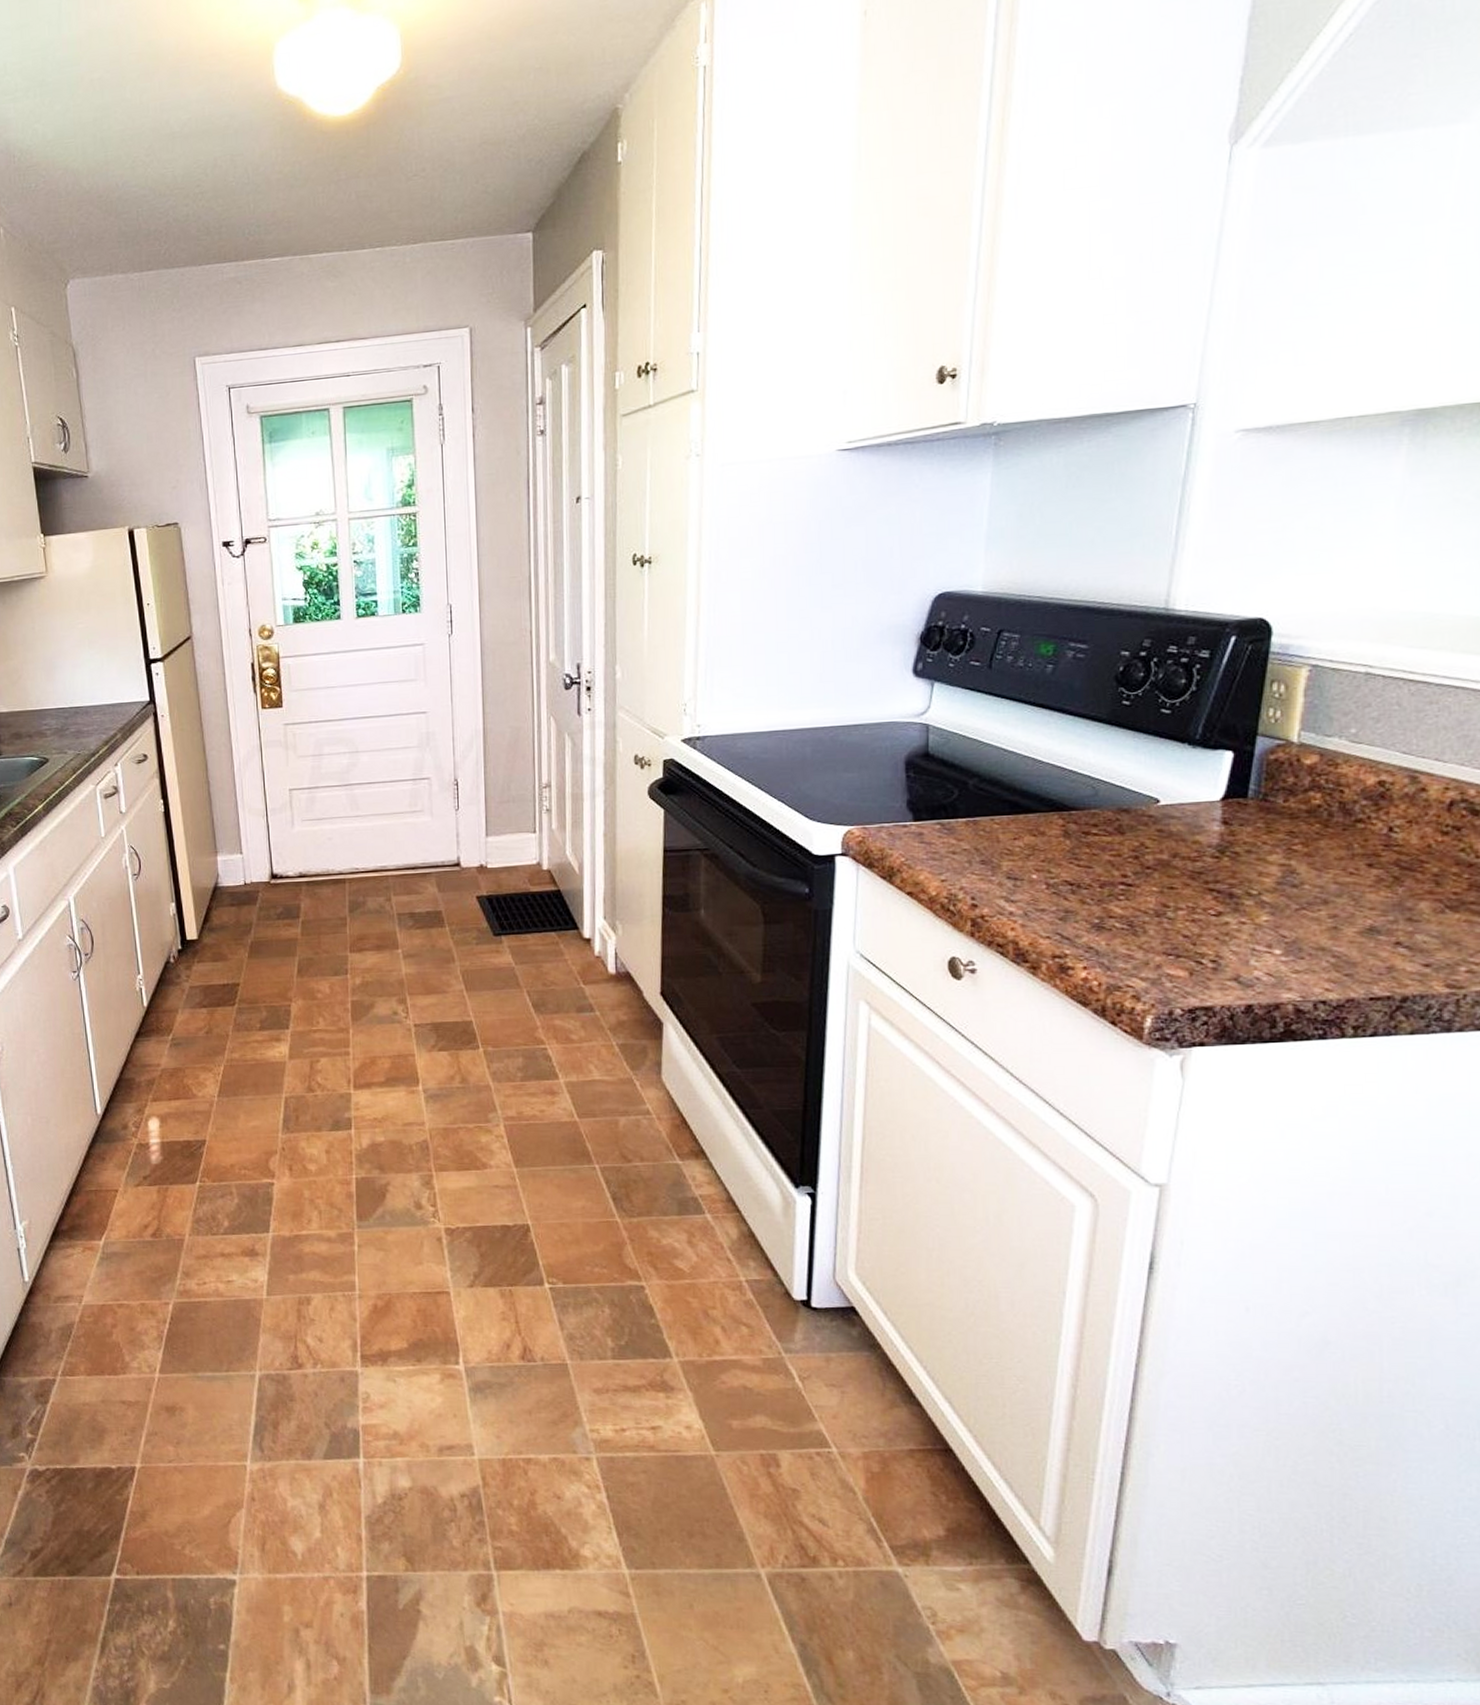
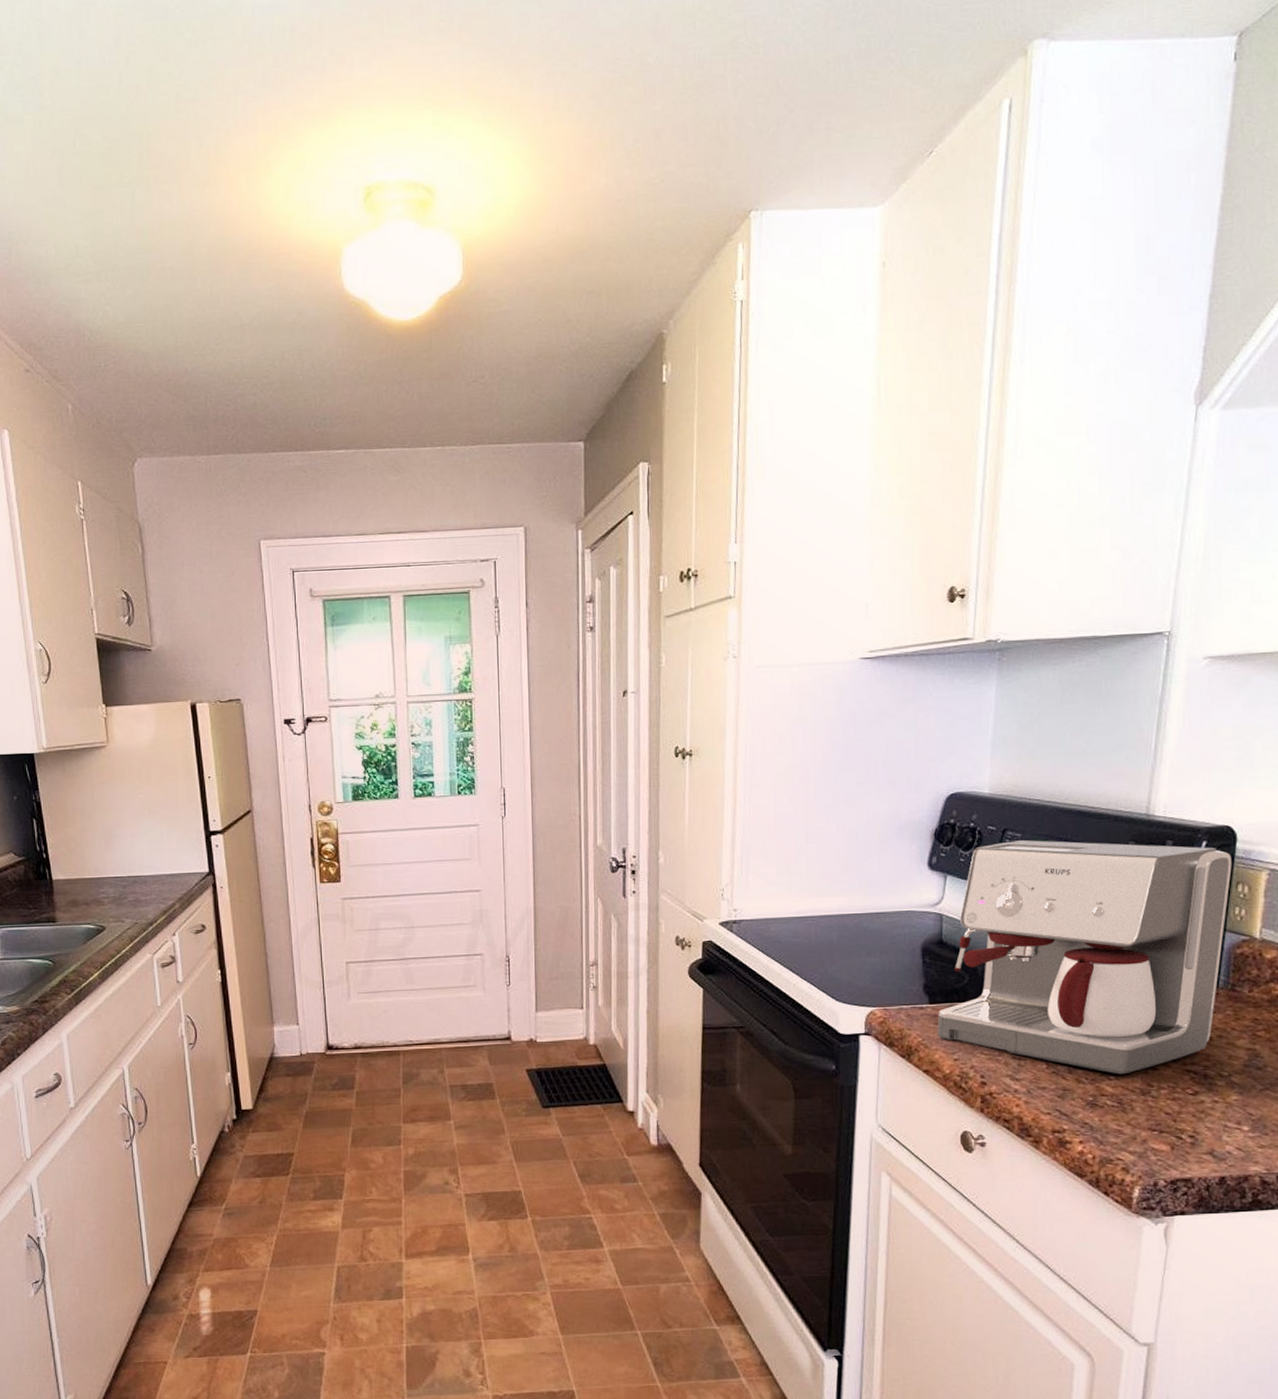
coffee maker: none [922,641,1266,895] -> present [937,840,1232,1075]

